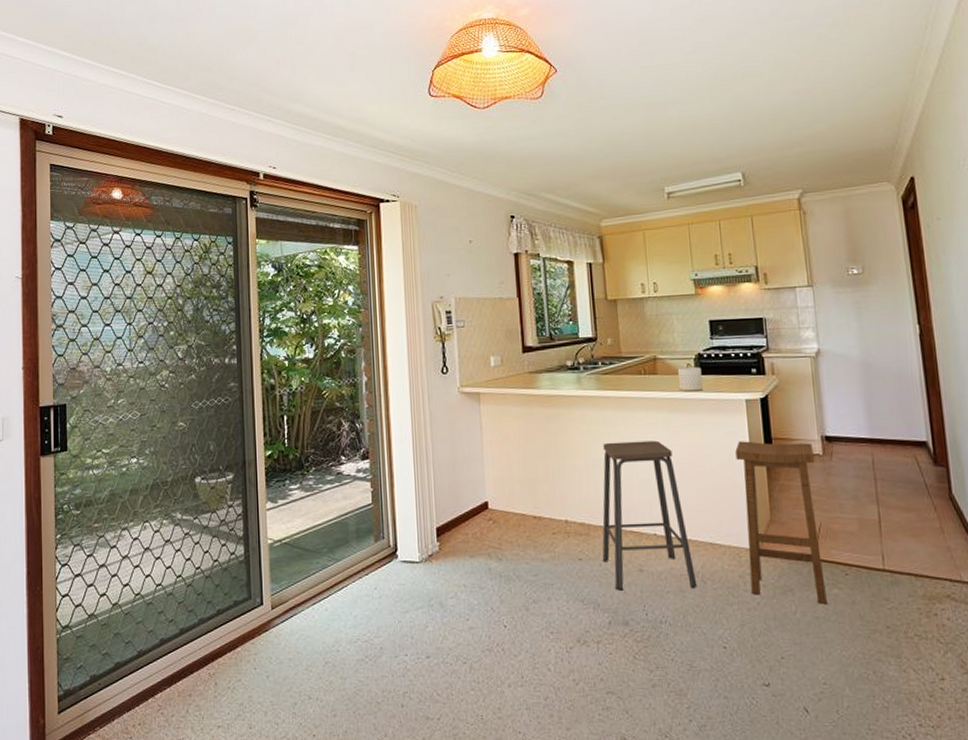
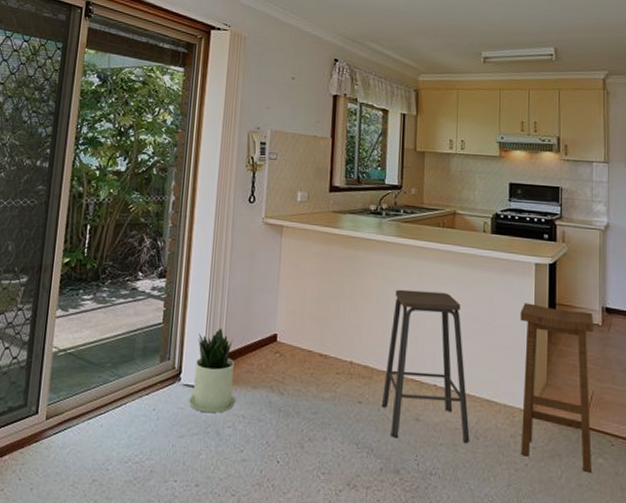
planter: none [407,502,456,587] -> present [188,328,237,413]
mug: present [677,367,703,391] -> none [474,225,497,250]

